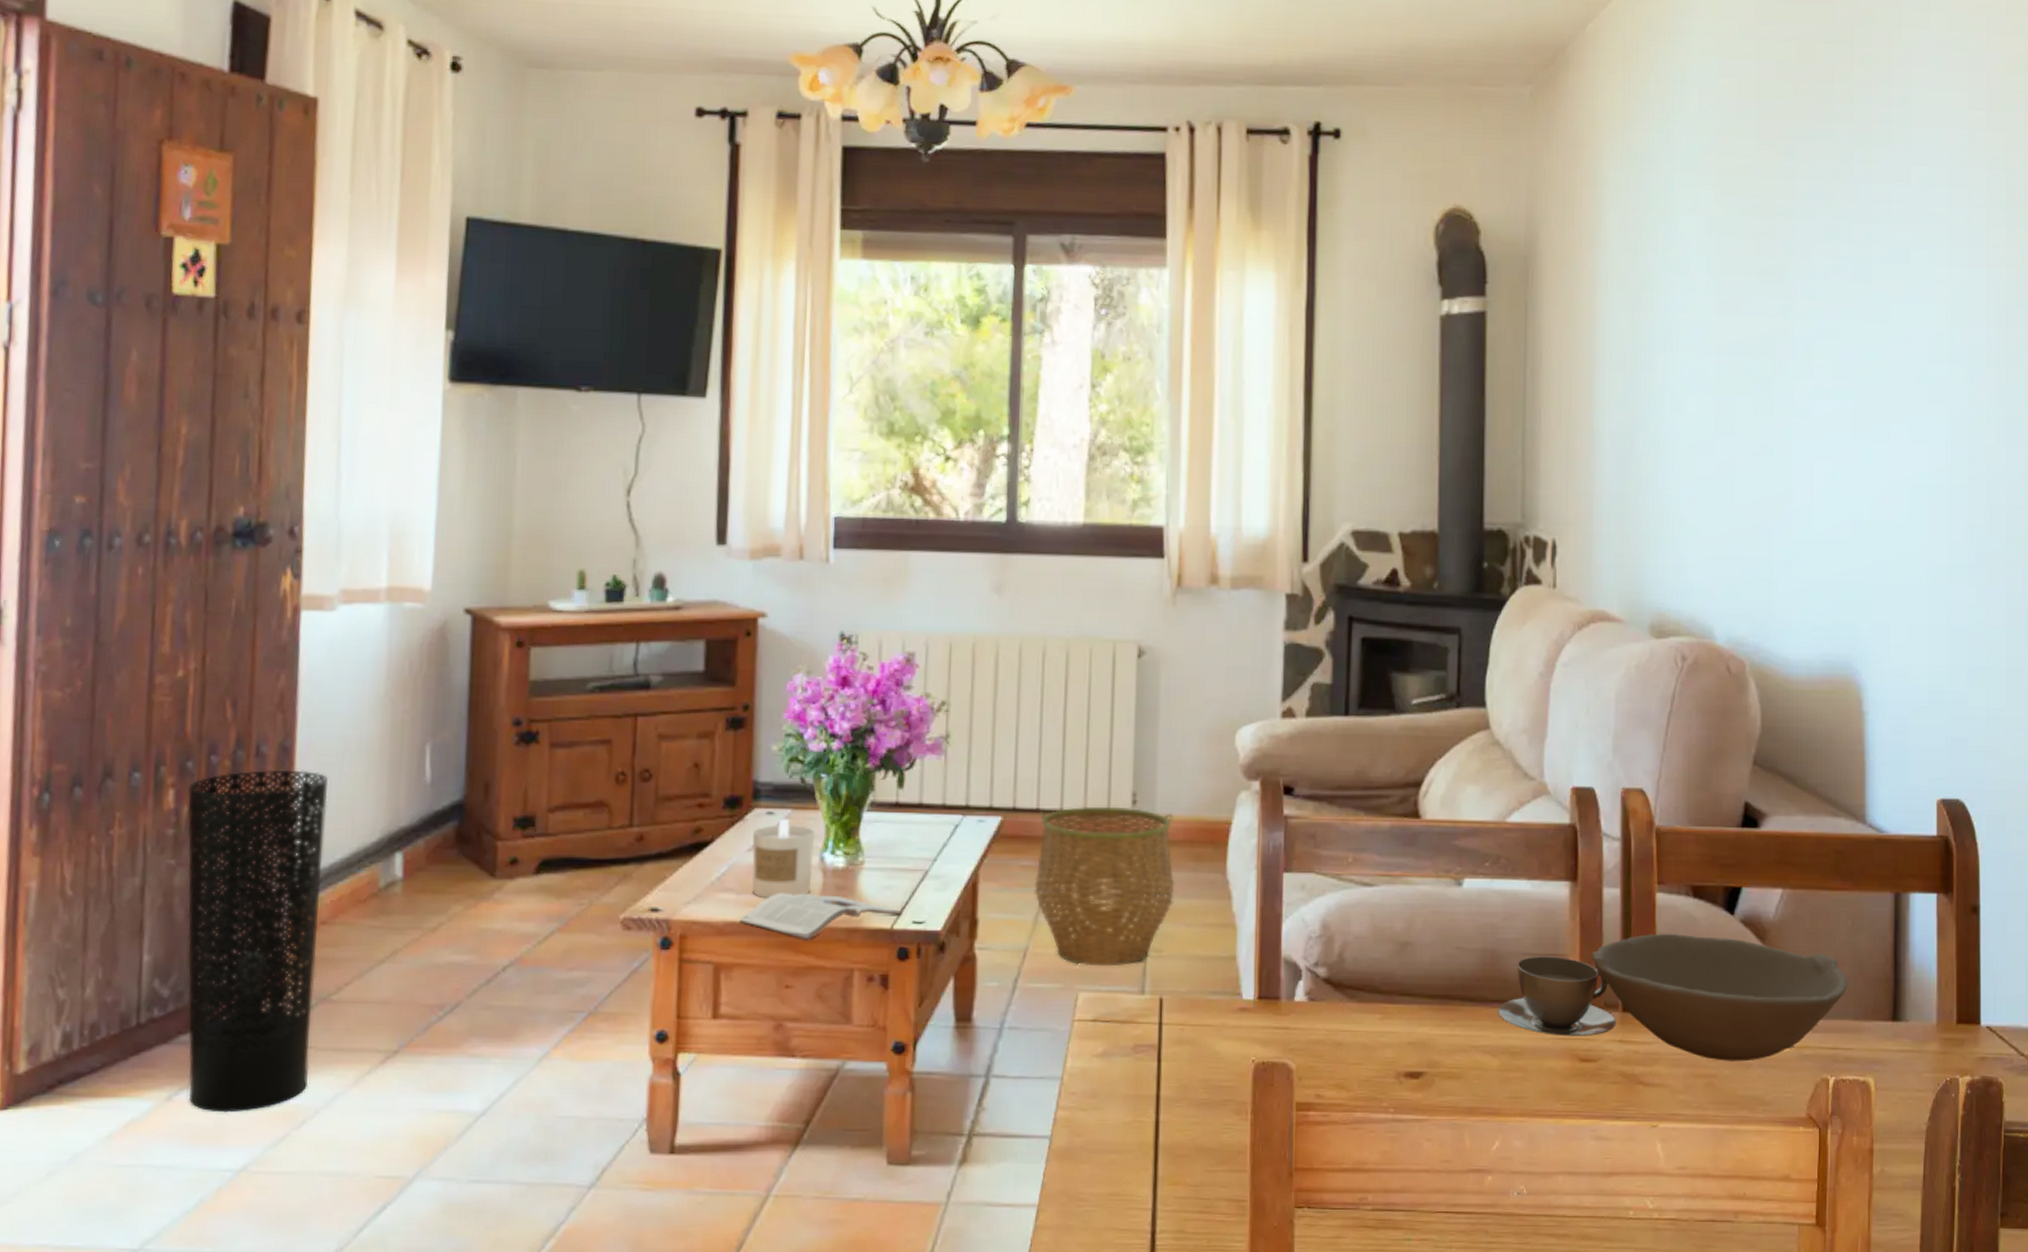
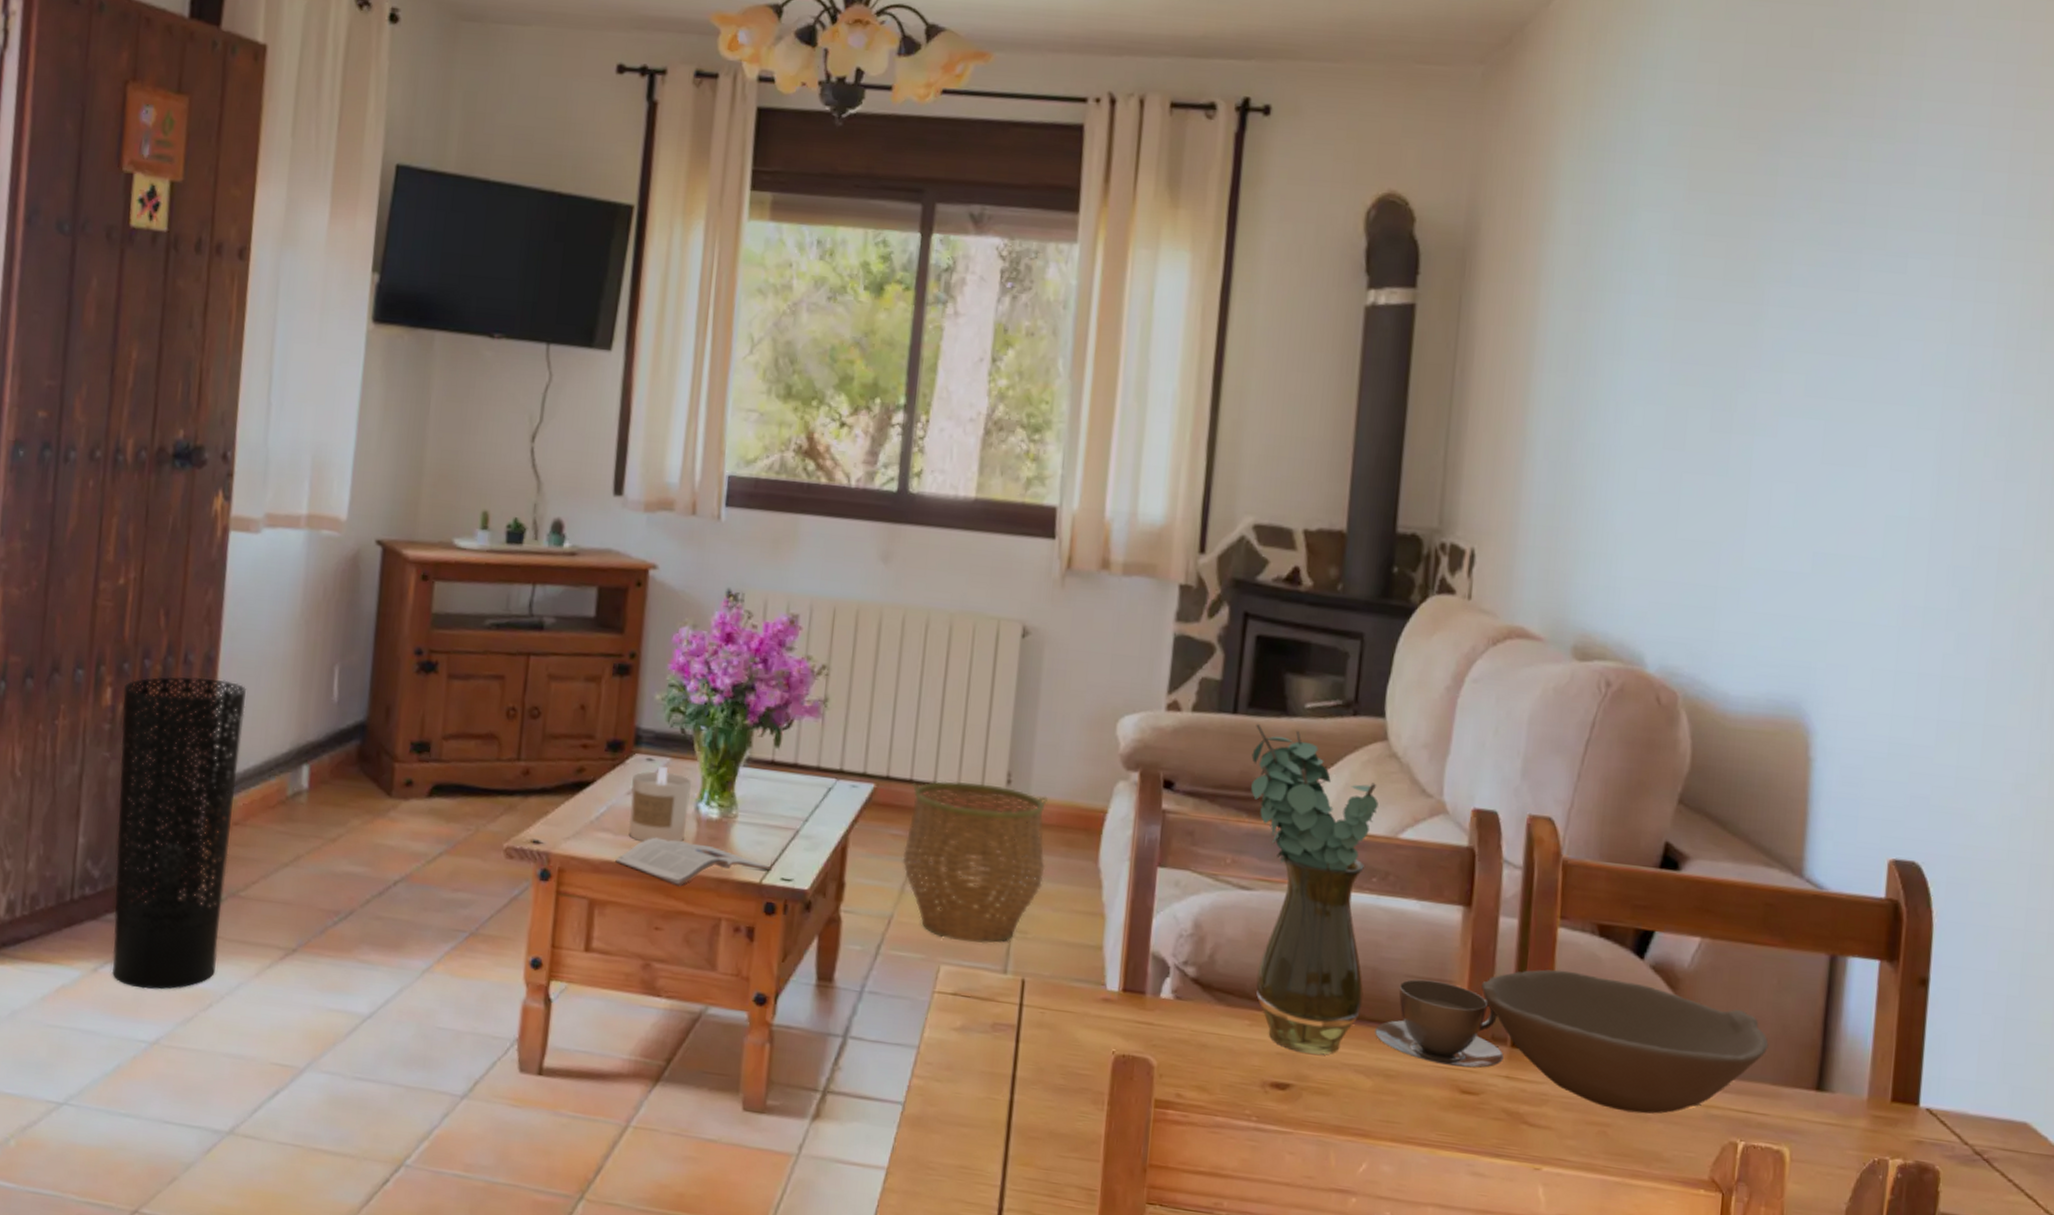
vase: none [1365,724,1486,1040] -> present [1250,724,1379,1055]

